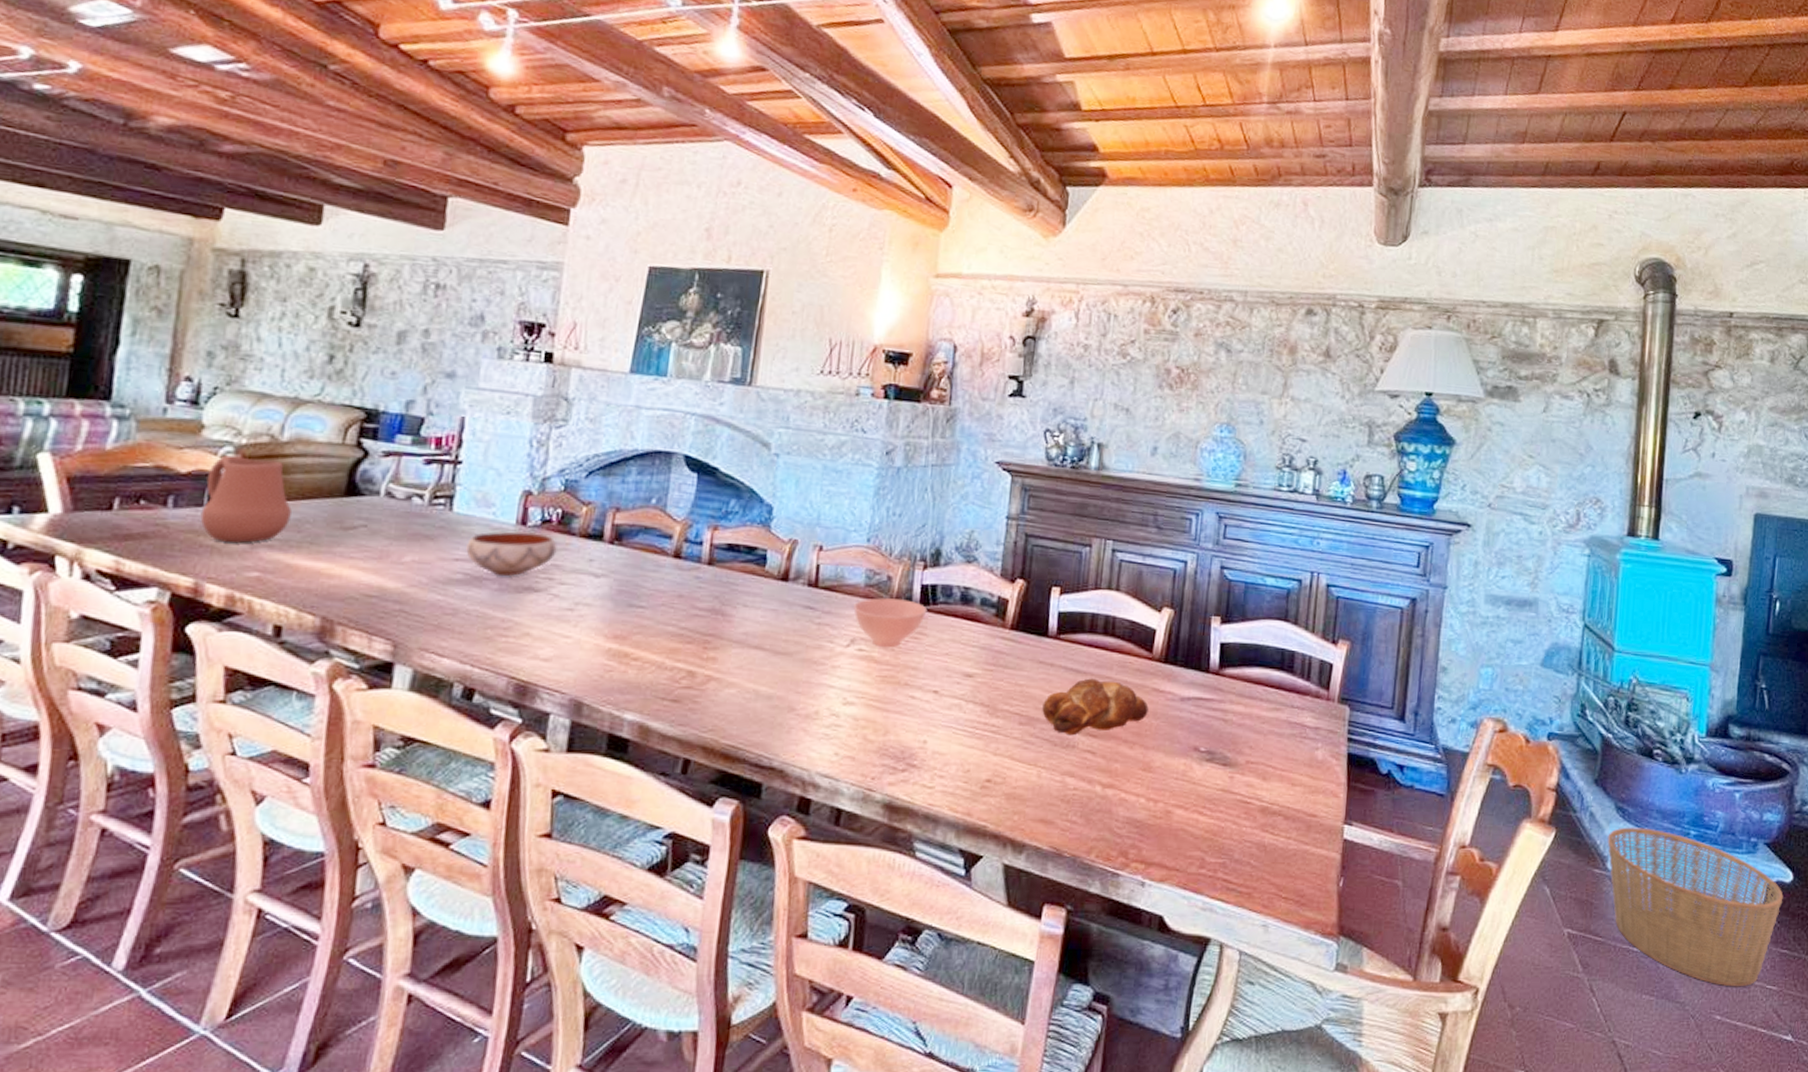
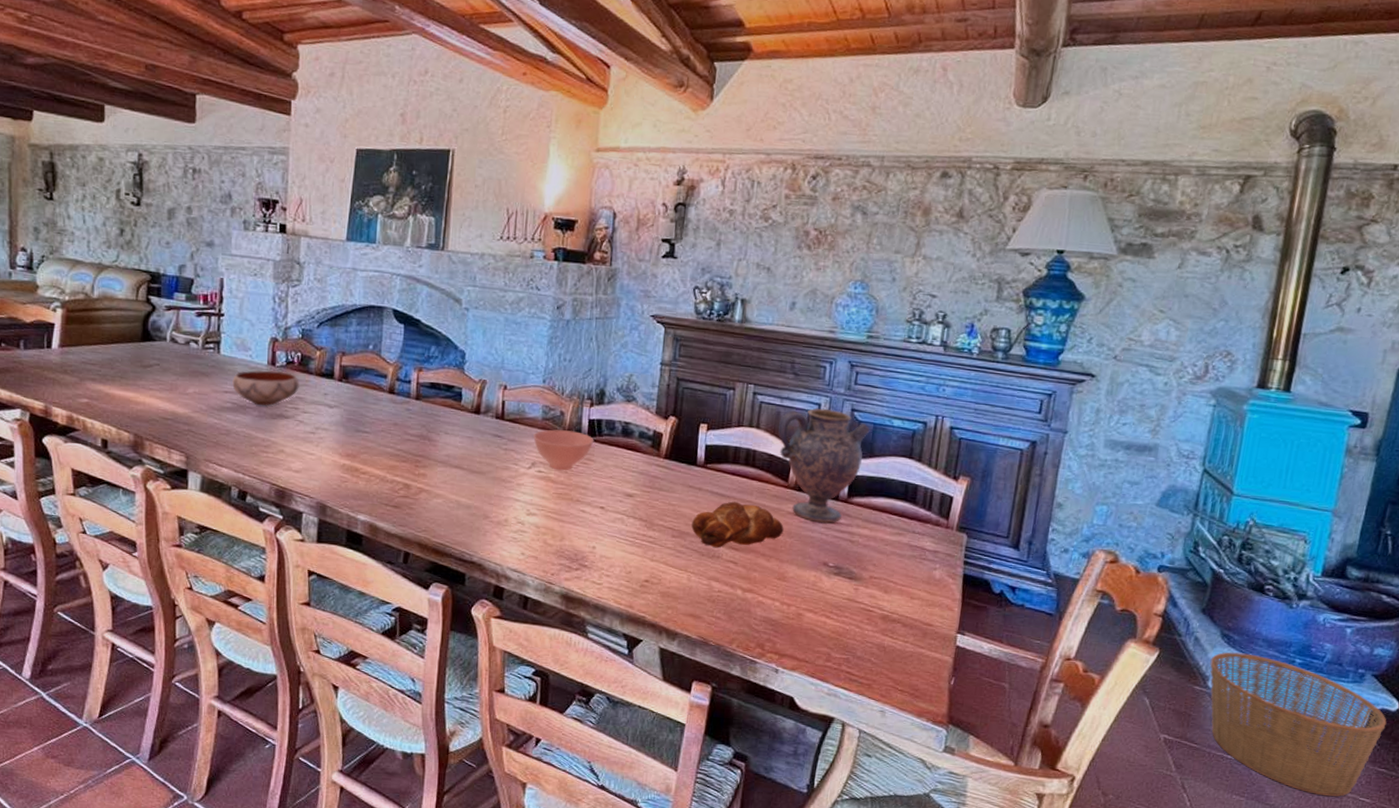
pitcher: present [200,454,292,543] -> none [43,308,105,377]
ceramic jug: none [1140,565,1242,701] -> present [778,408,870,524]

